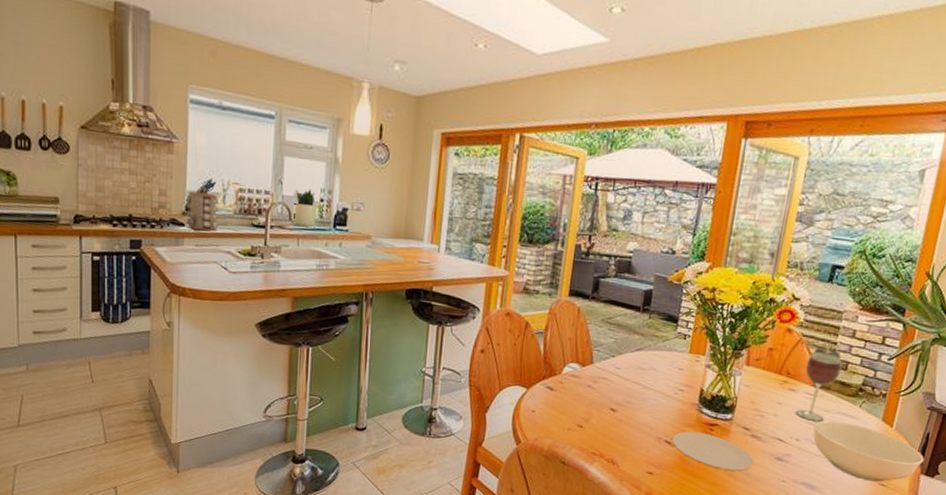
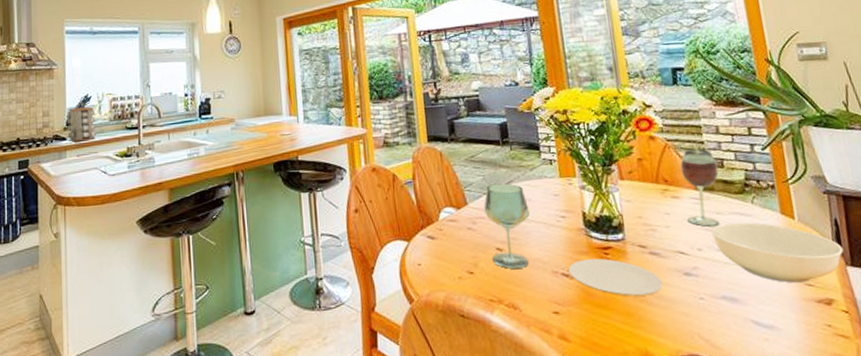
planter: present [292,189,318,228] -> none [161,87,185,122]
wine glass: none [604,348,652,430] -> present [484,183,531,270]

